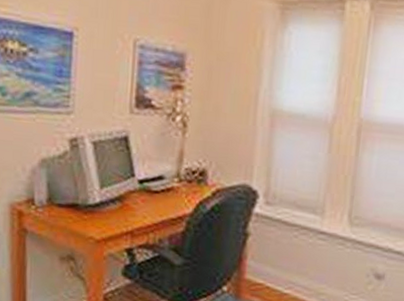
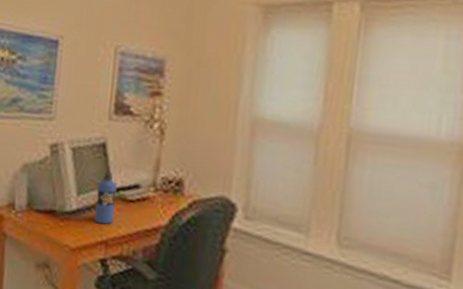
water bottle: none [118,164,142,216] -> present [94,171,118,225]

